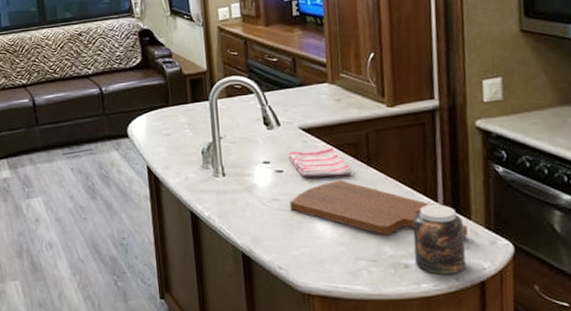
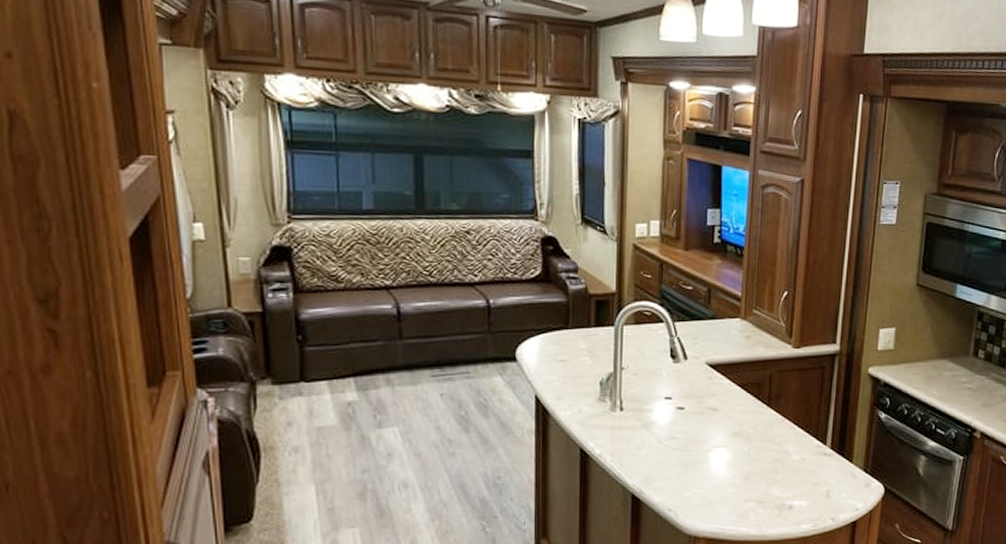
dish towel: present [288,147,353,177] -> none [692,385,753,416]
cutting board: present [290,180,468,238] -> none [687,419,848,481]
jar: present [413,204,466,275] -> none [799,447,846,515]

